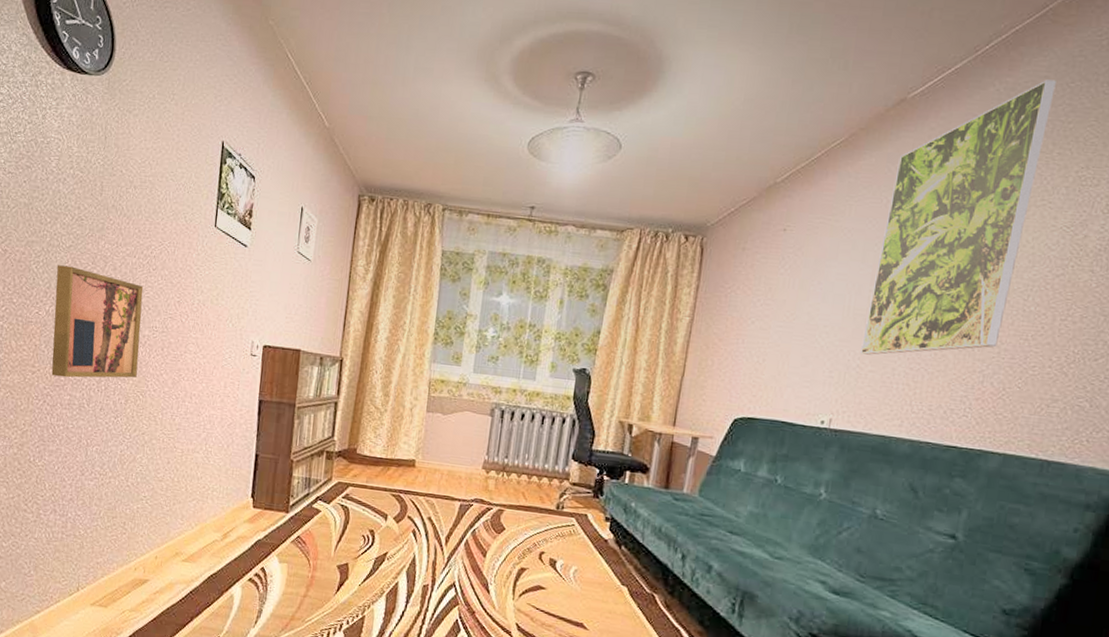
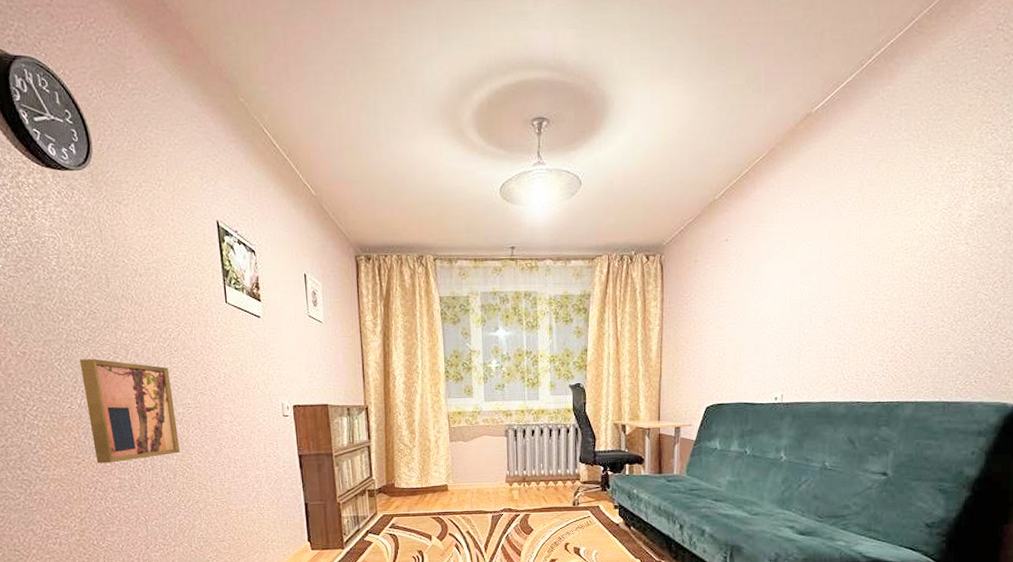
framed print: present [860,79,1056,355] -> none [799,84,926,337]

